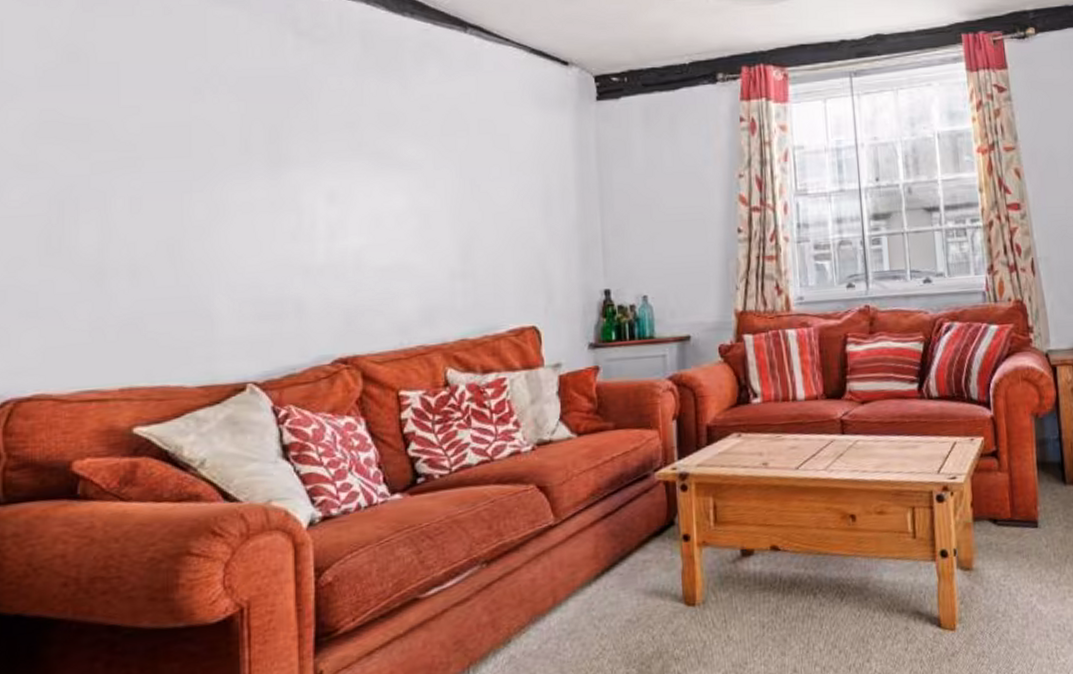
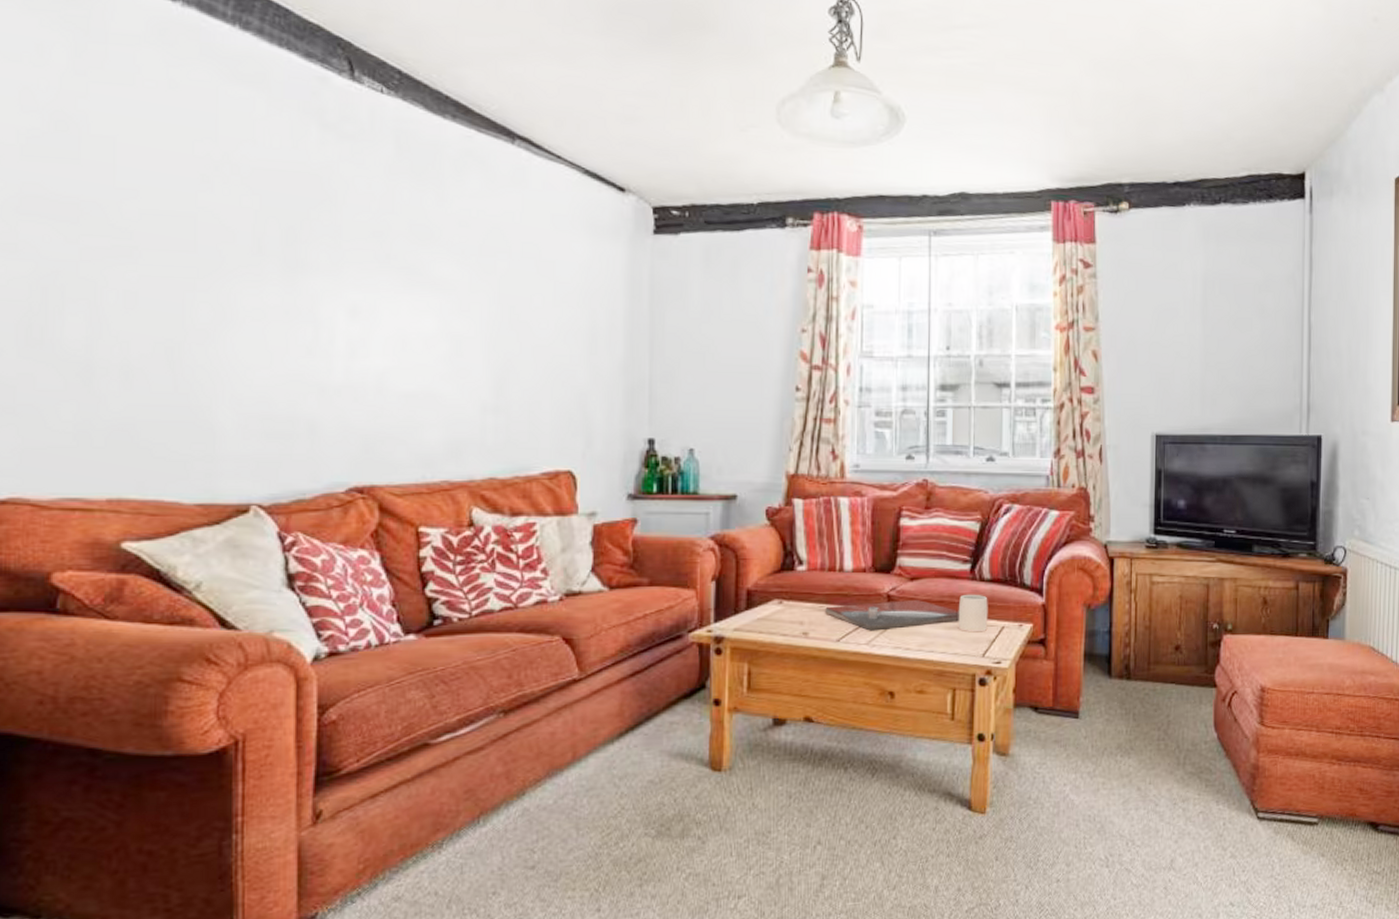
tray: none [782,422,912,457] -> present [825,600,959,631]
mug: none [909,412,940,451] -> present [958,594,988,633]

